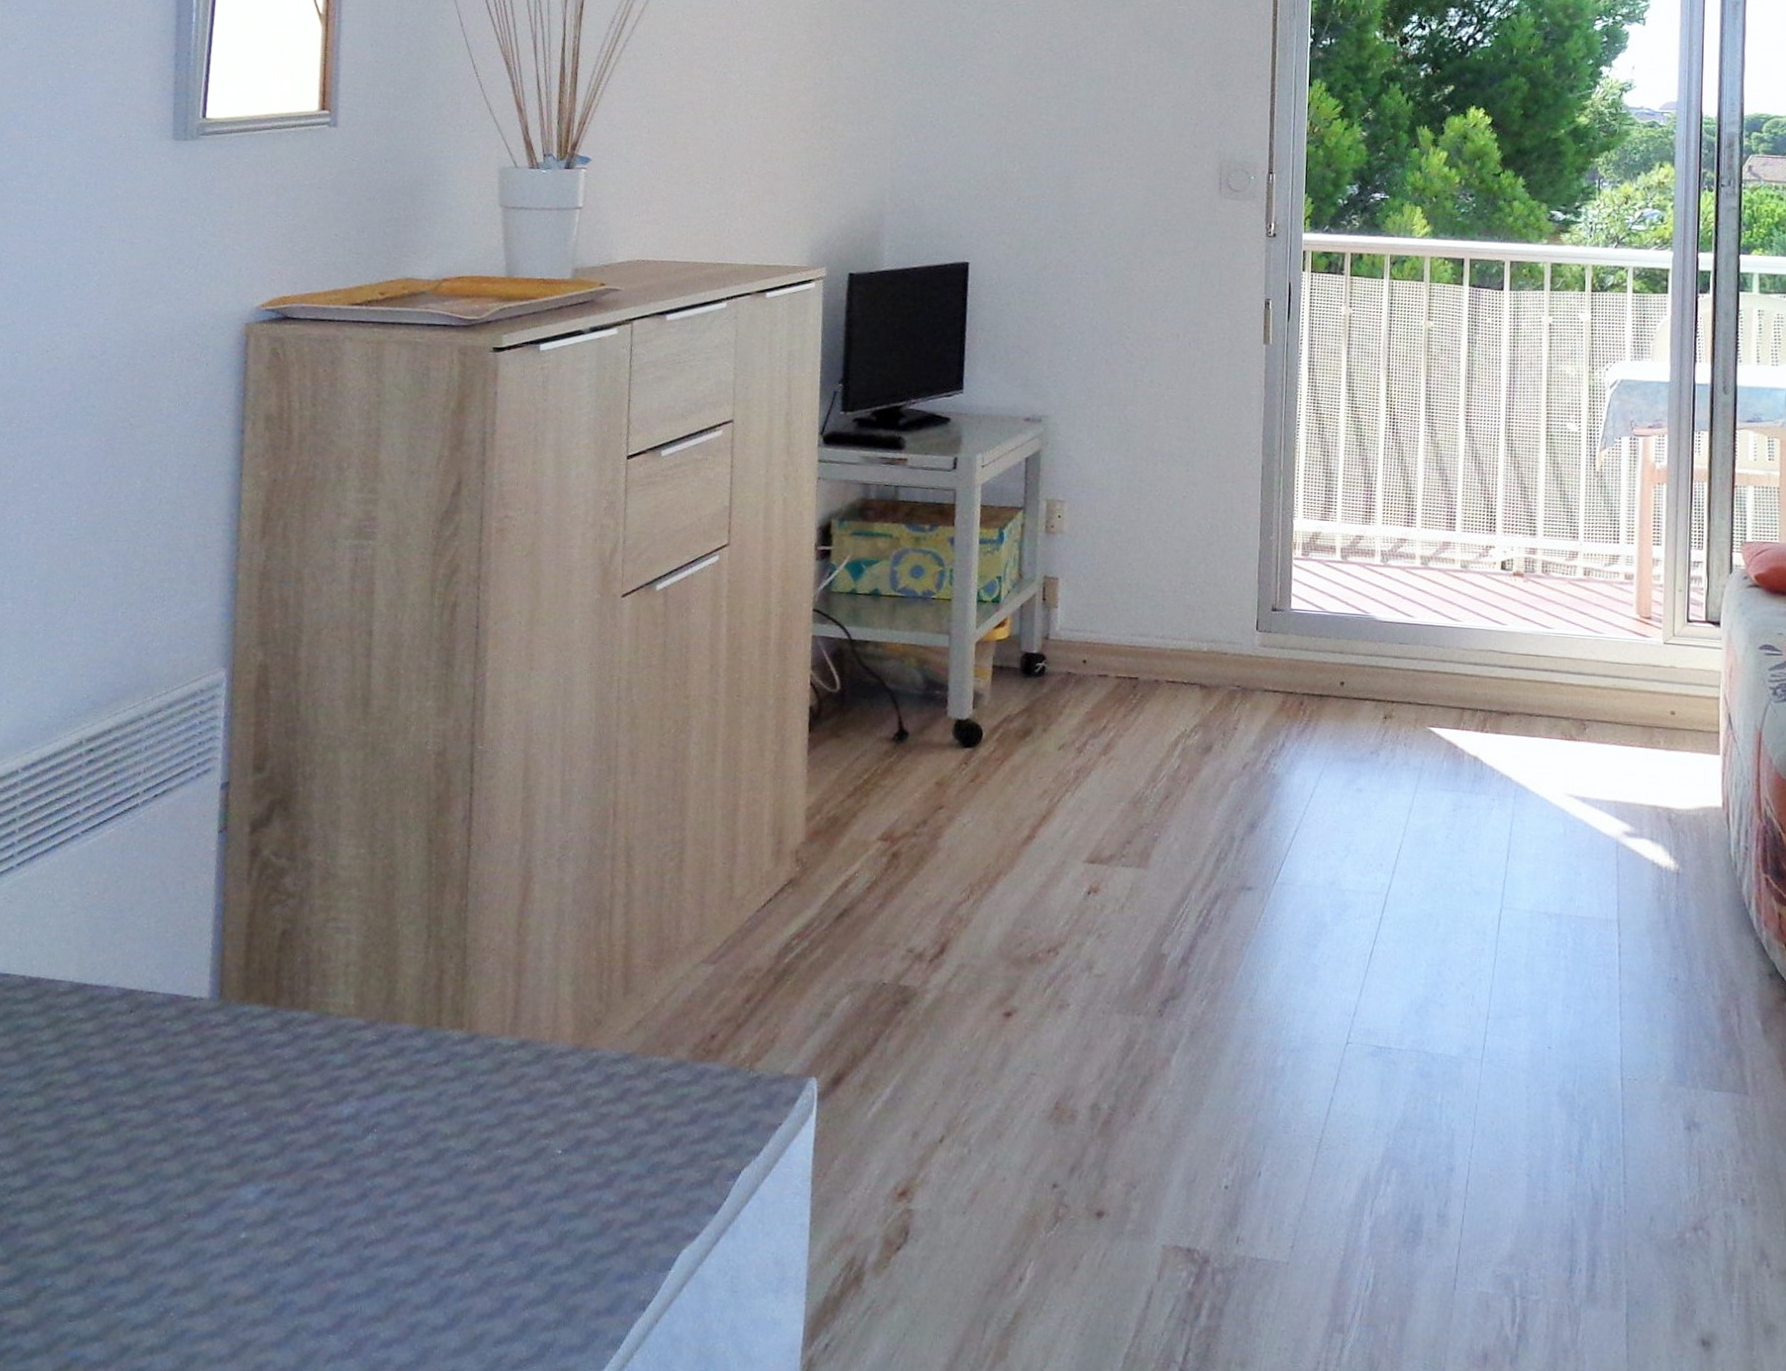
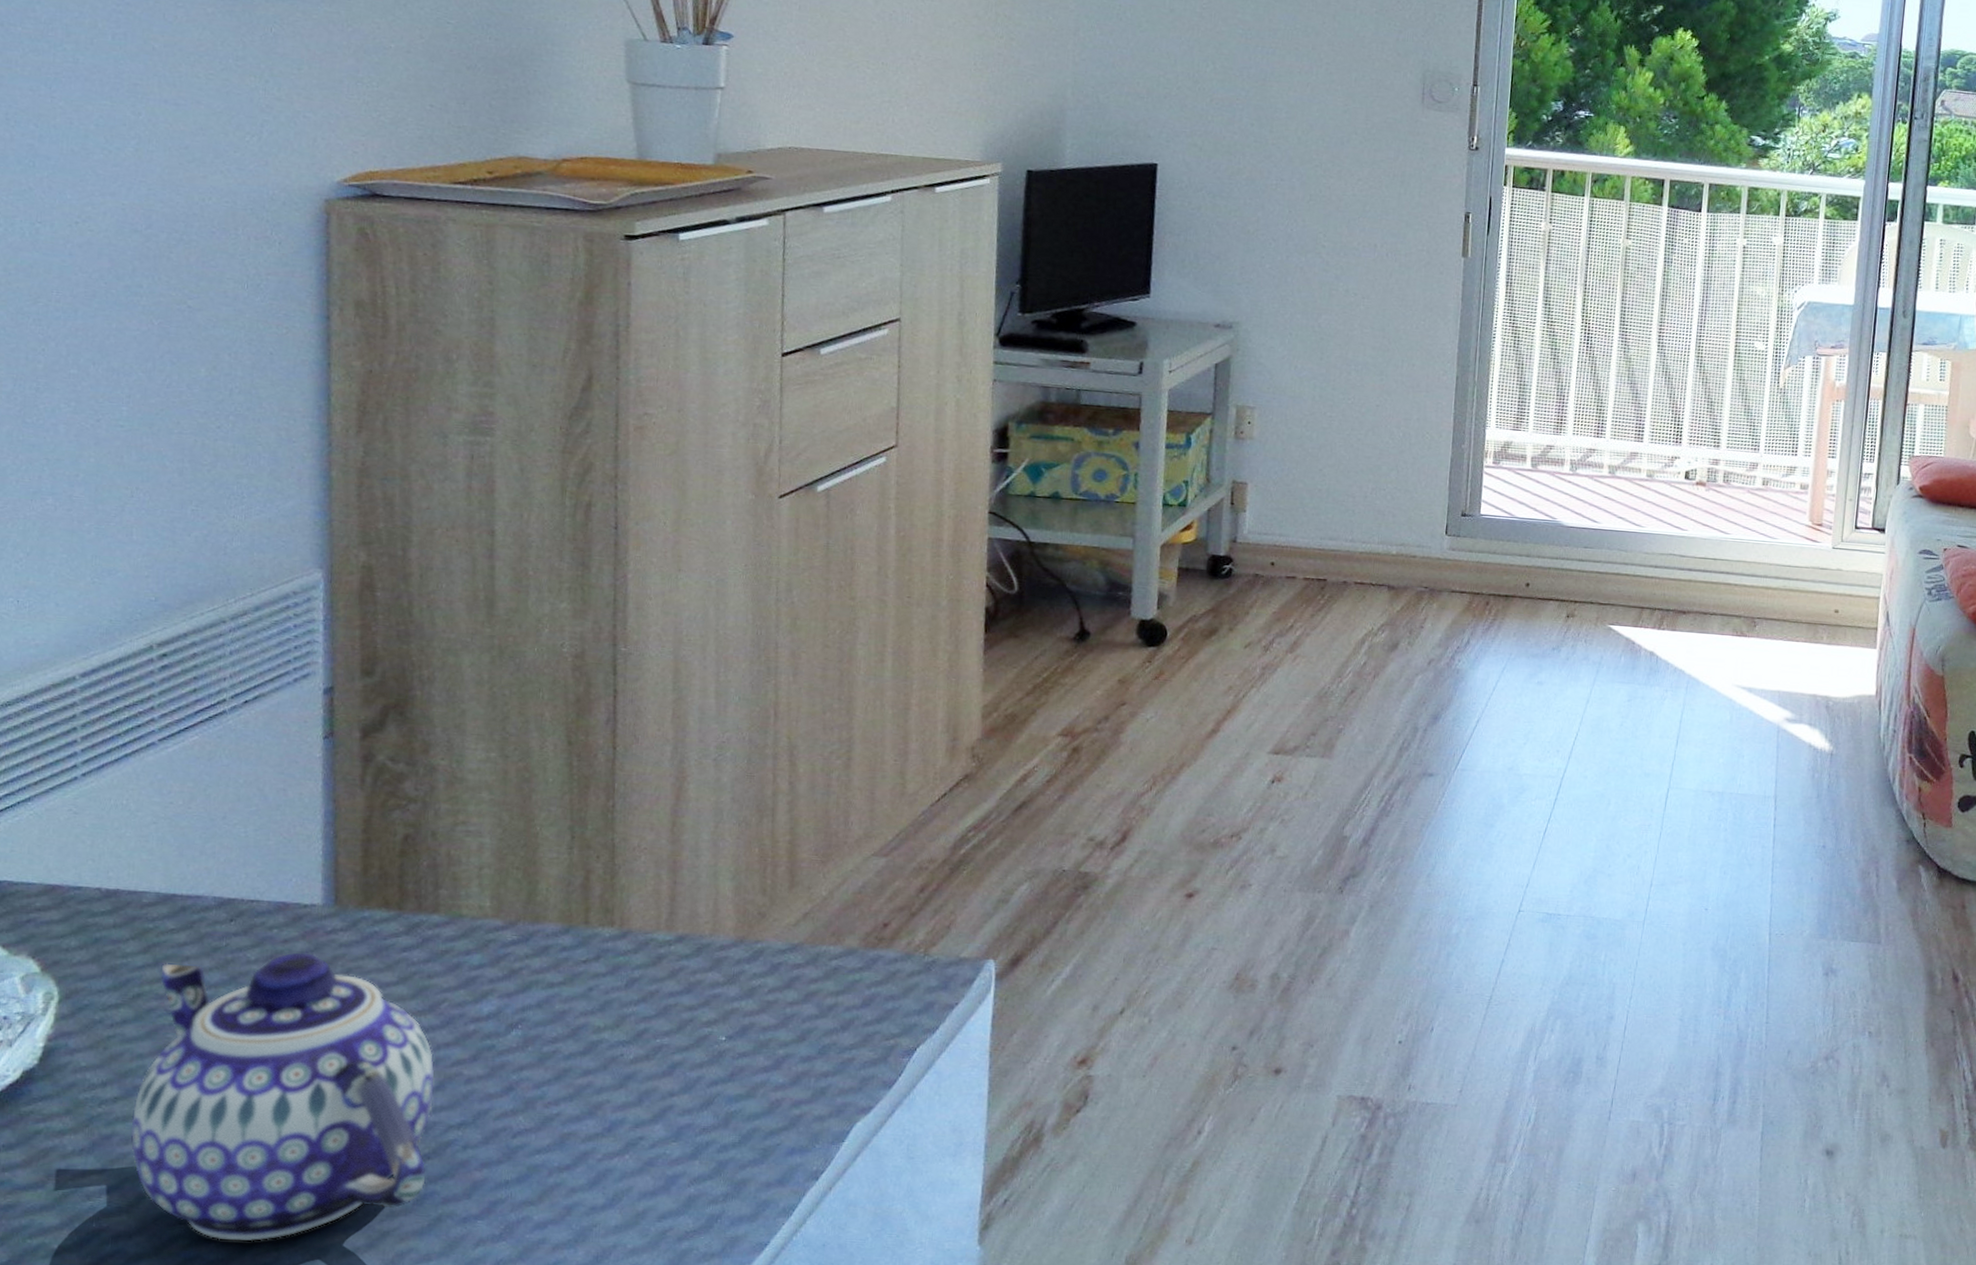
teapot: none [33,1046,299,1344] -> present [130,952,435,1242]

